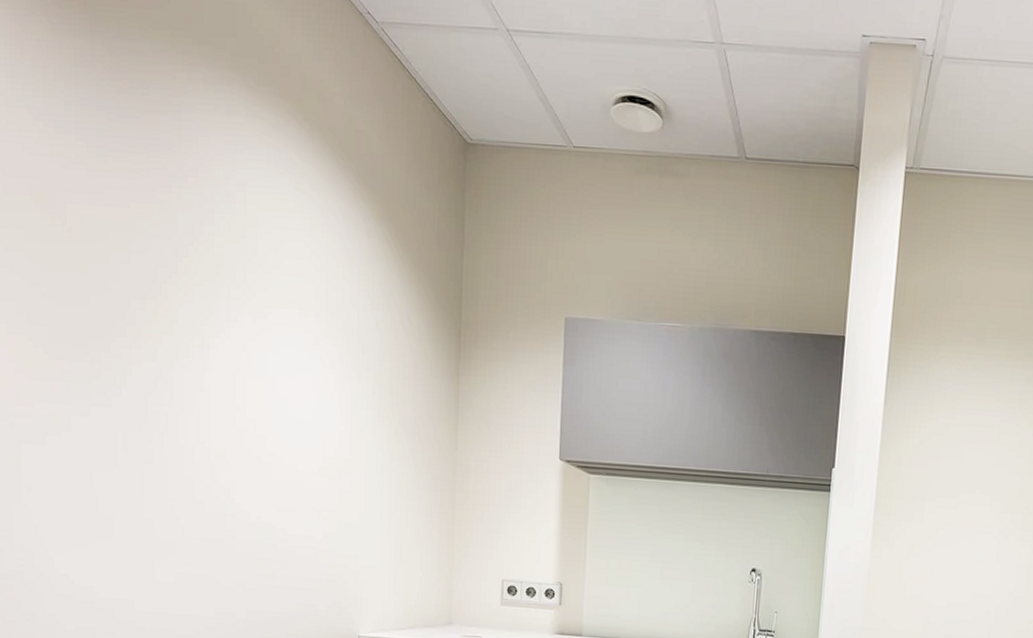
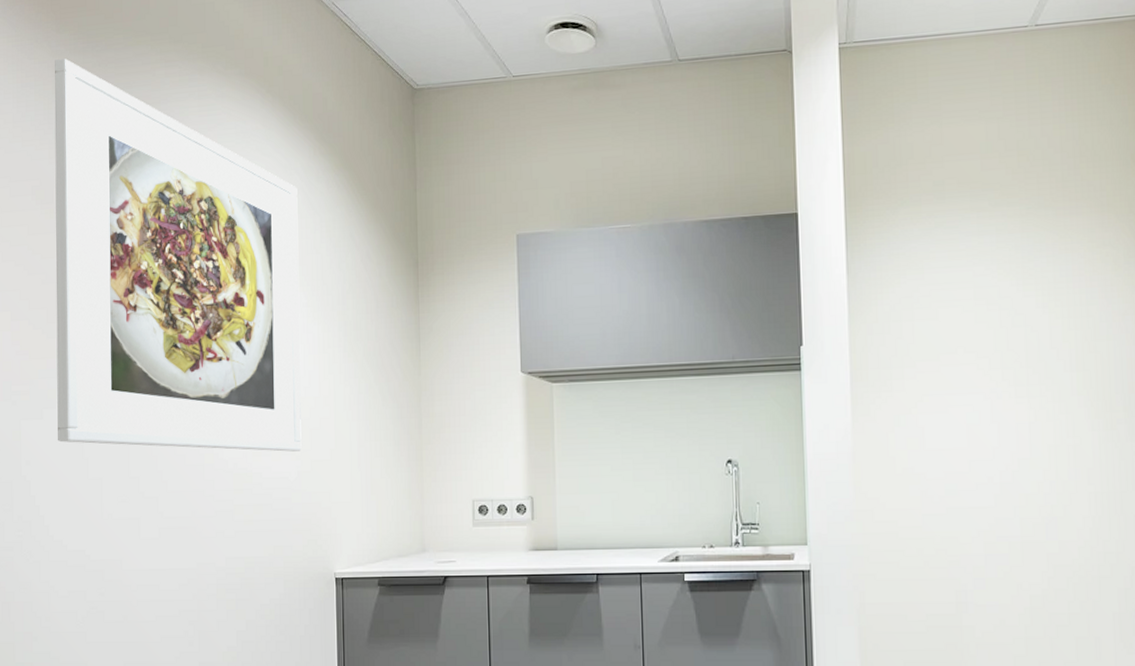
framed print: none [55,40,335,512] -> present [54,58,302,452]

